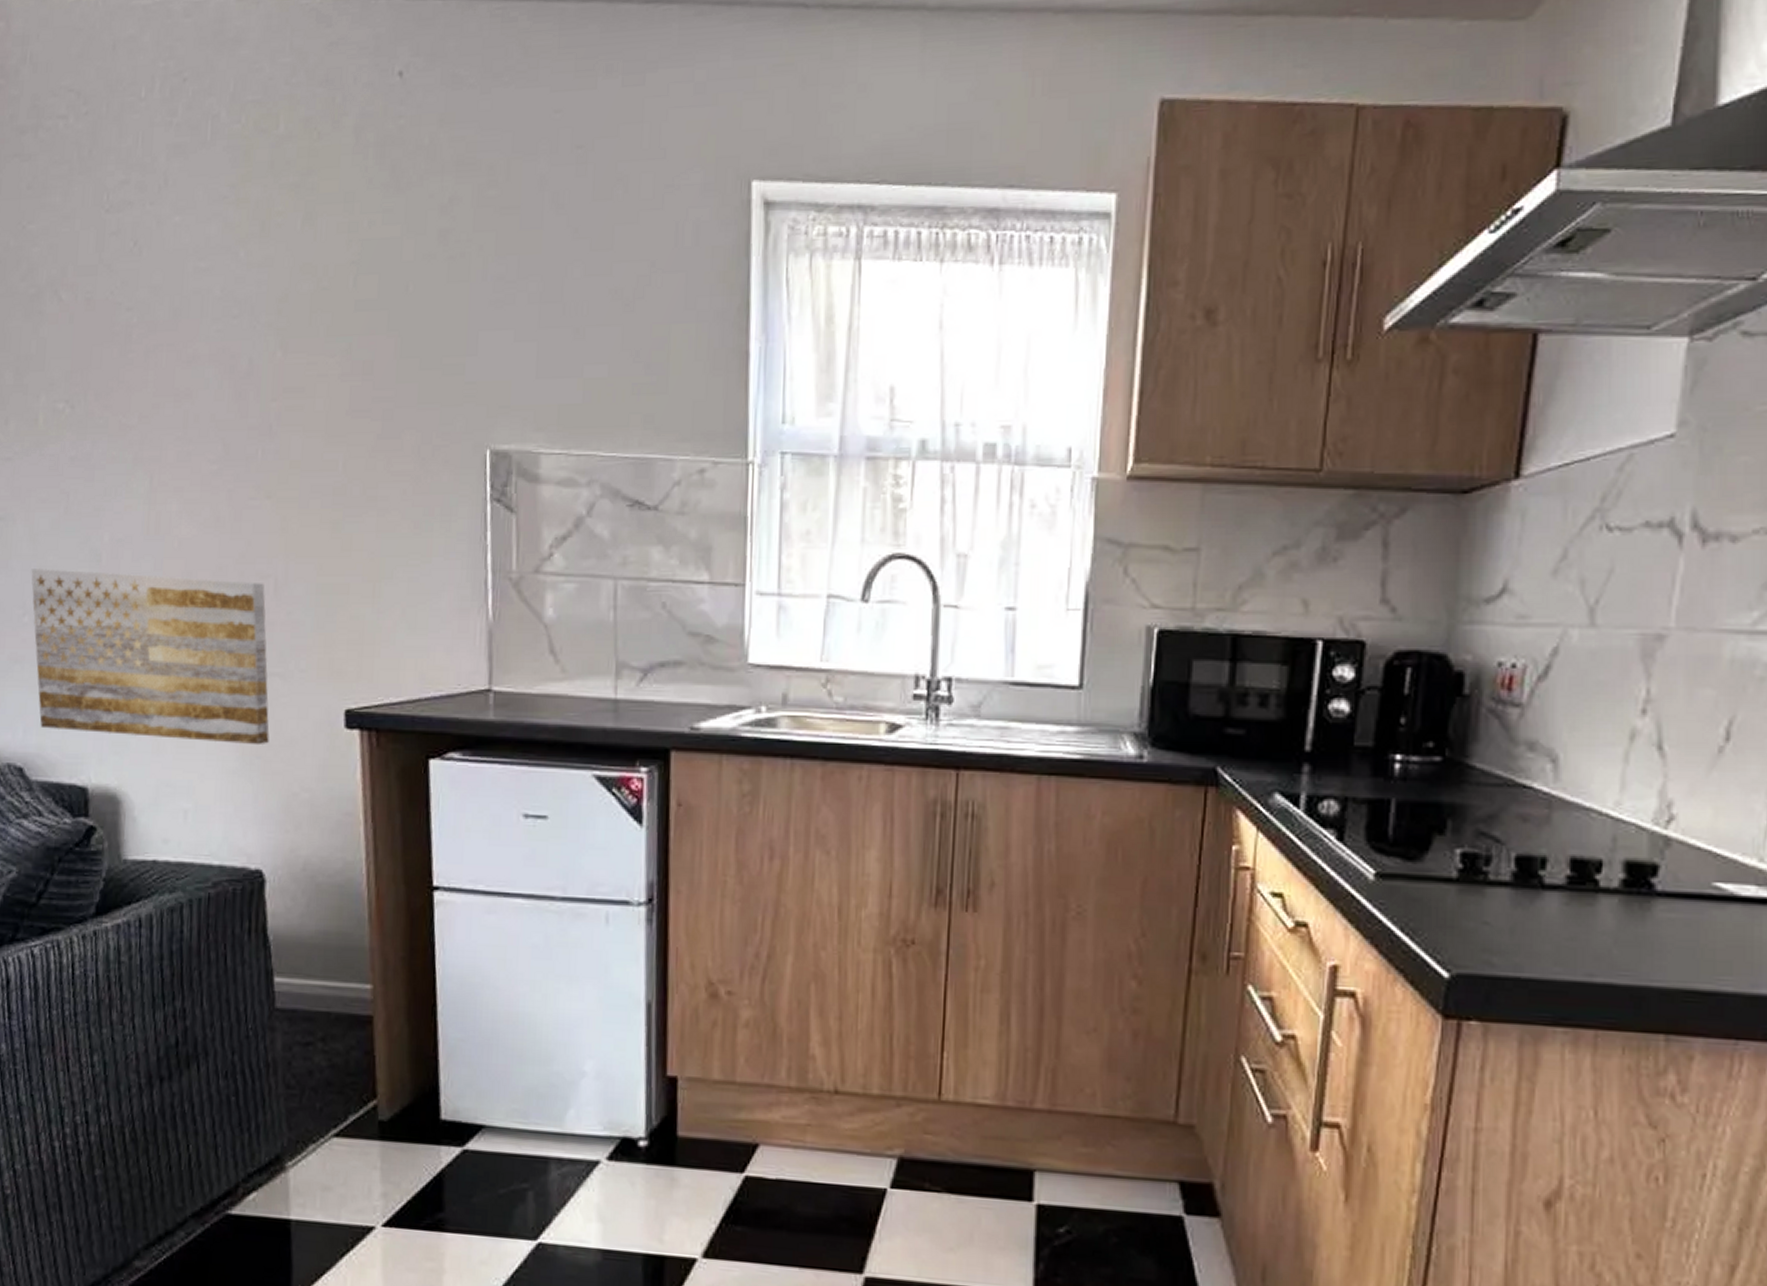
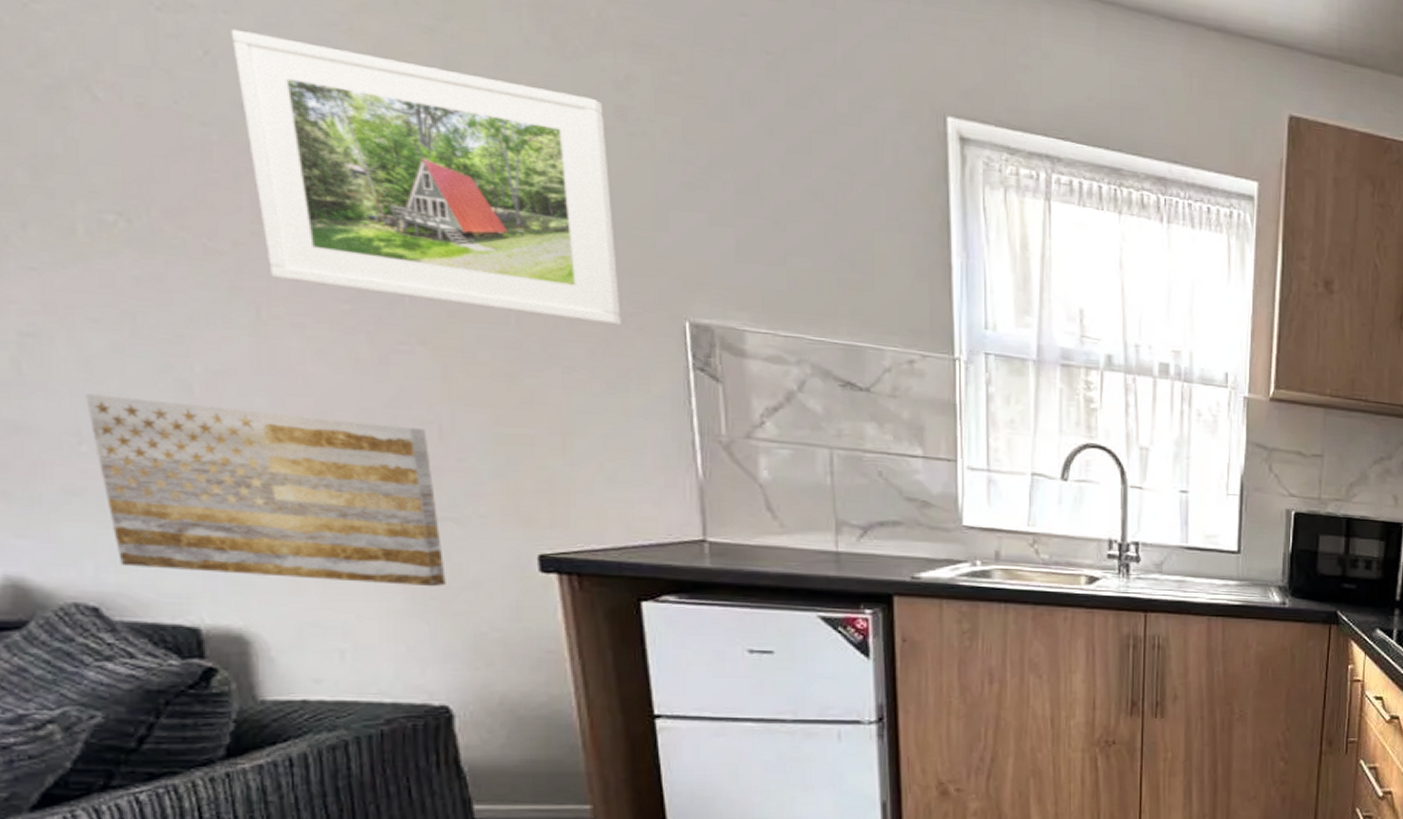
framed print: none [153,217,431,461] -> present [230,29,621,325]

